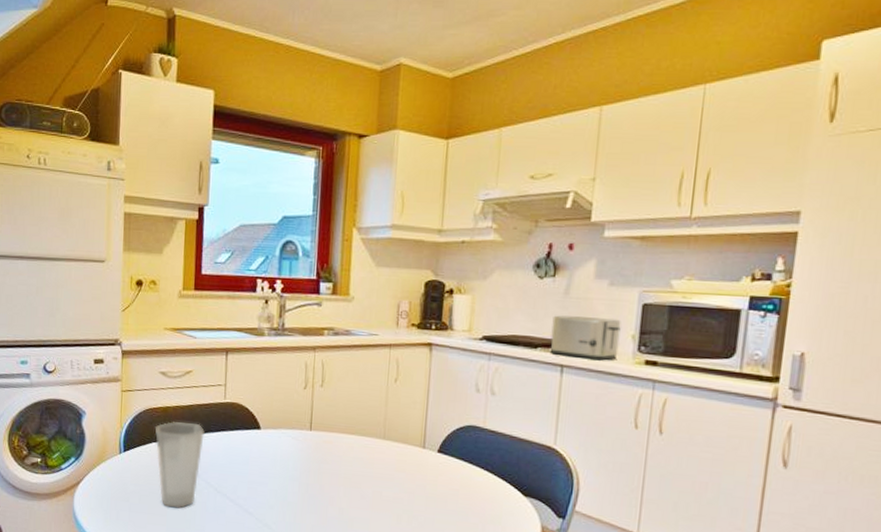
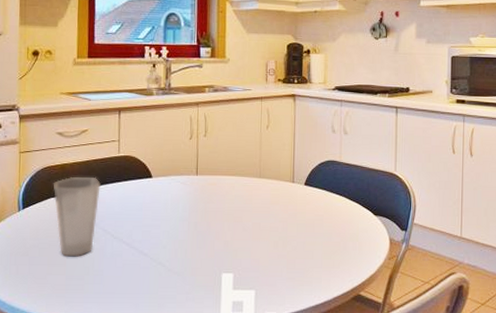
toaster: present [550,315,621,361] -> none [387,67,437,102]

